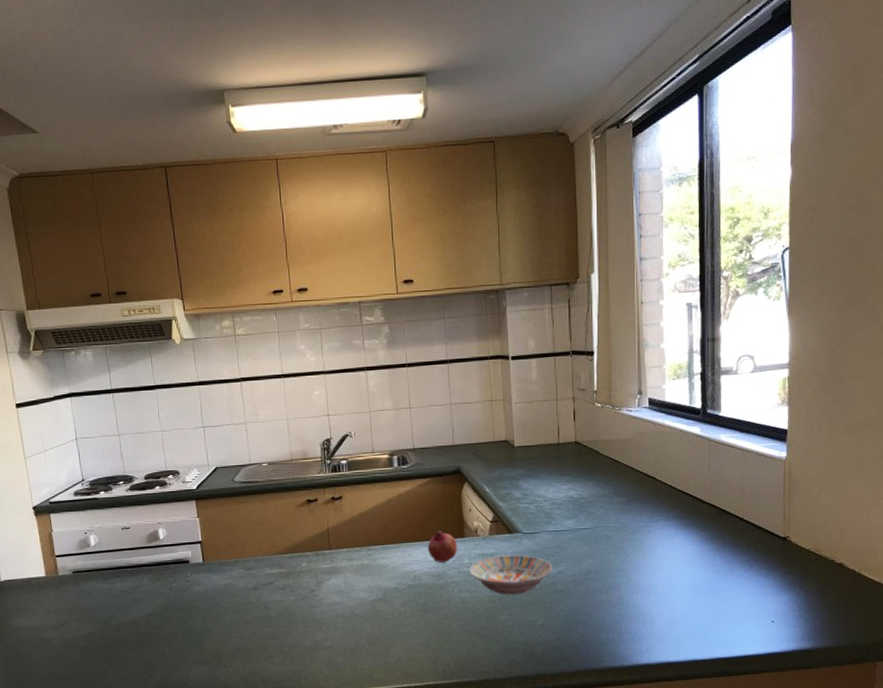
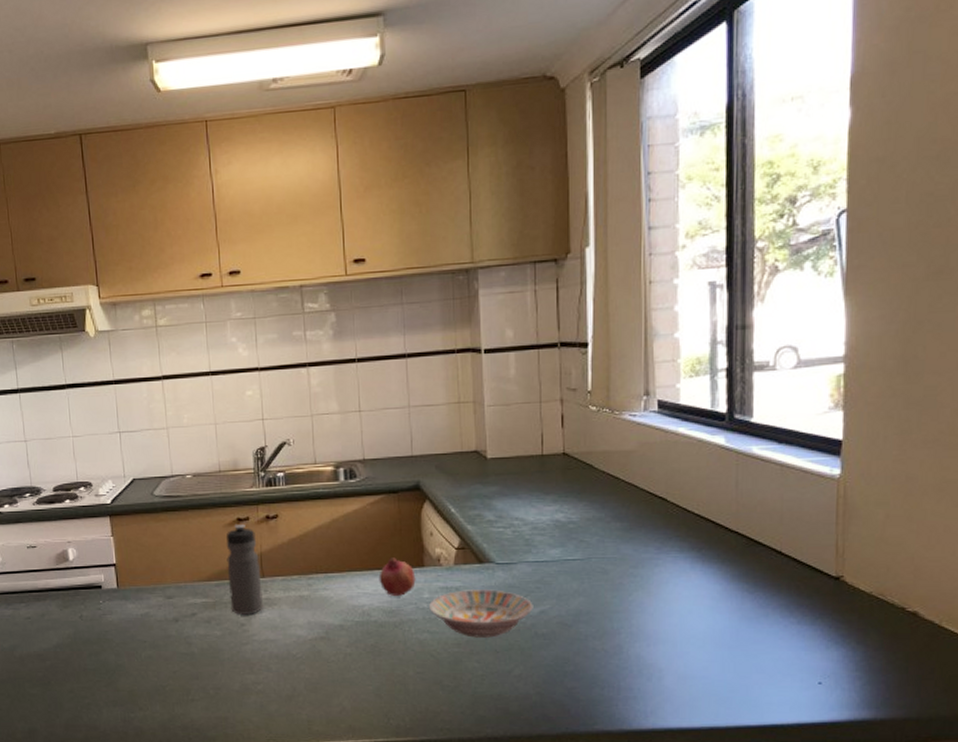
water bottle: none [297,505,330,582] -> present [225,525,263,615]

